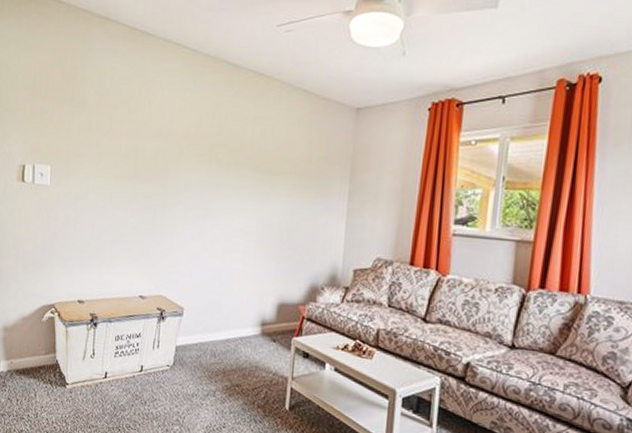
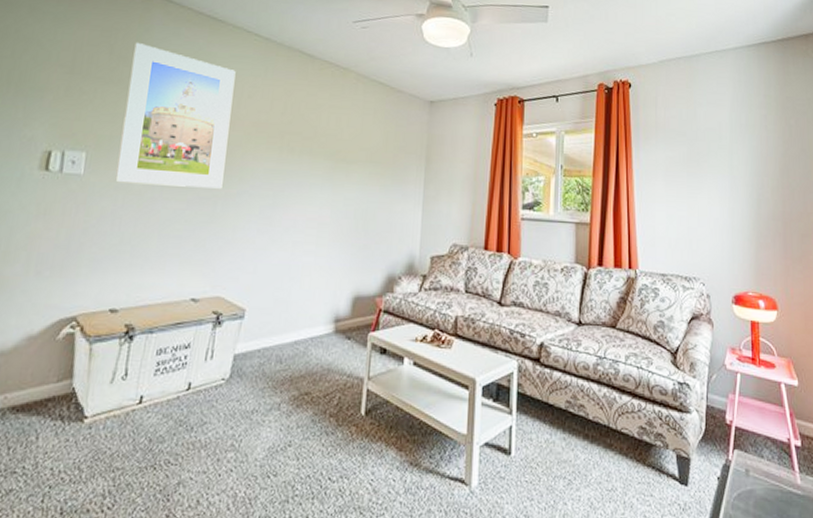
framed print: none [74,61,167,199] -> present [115,42,236,189]

